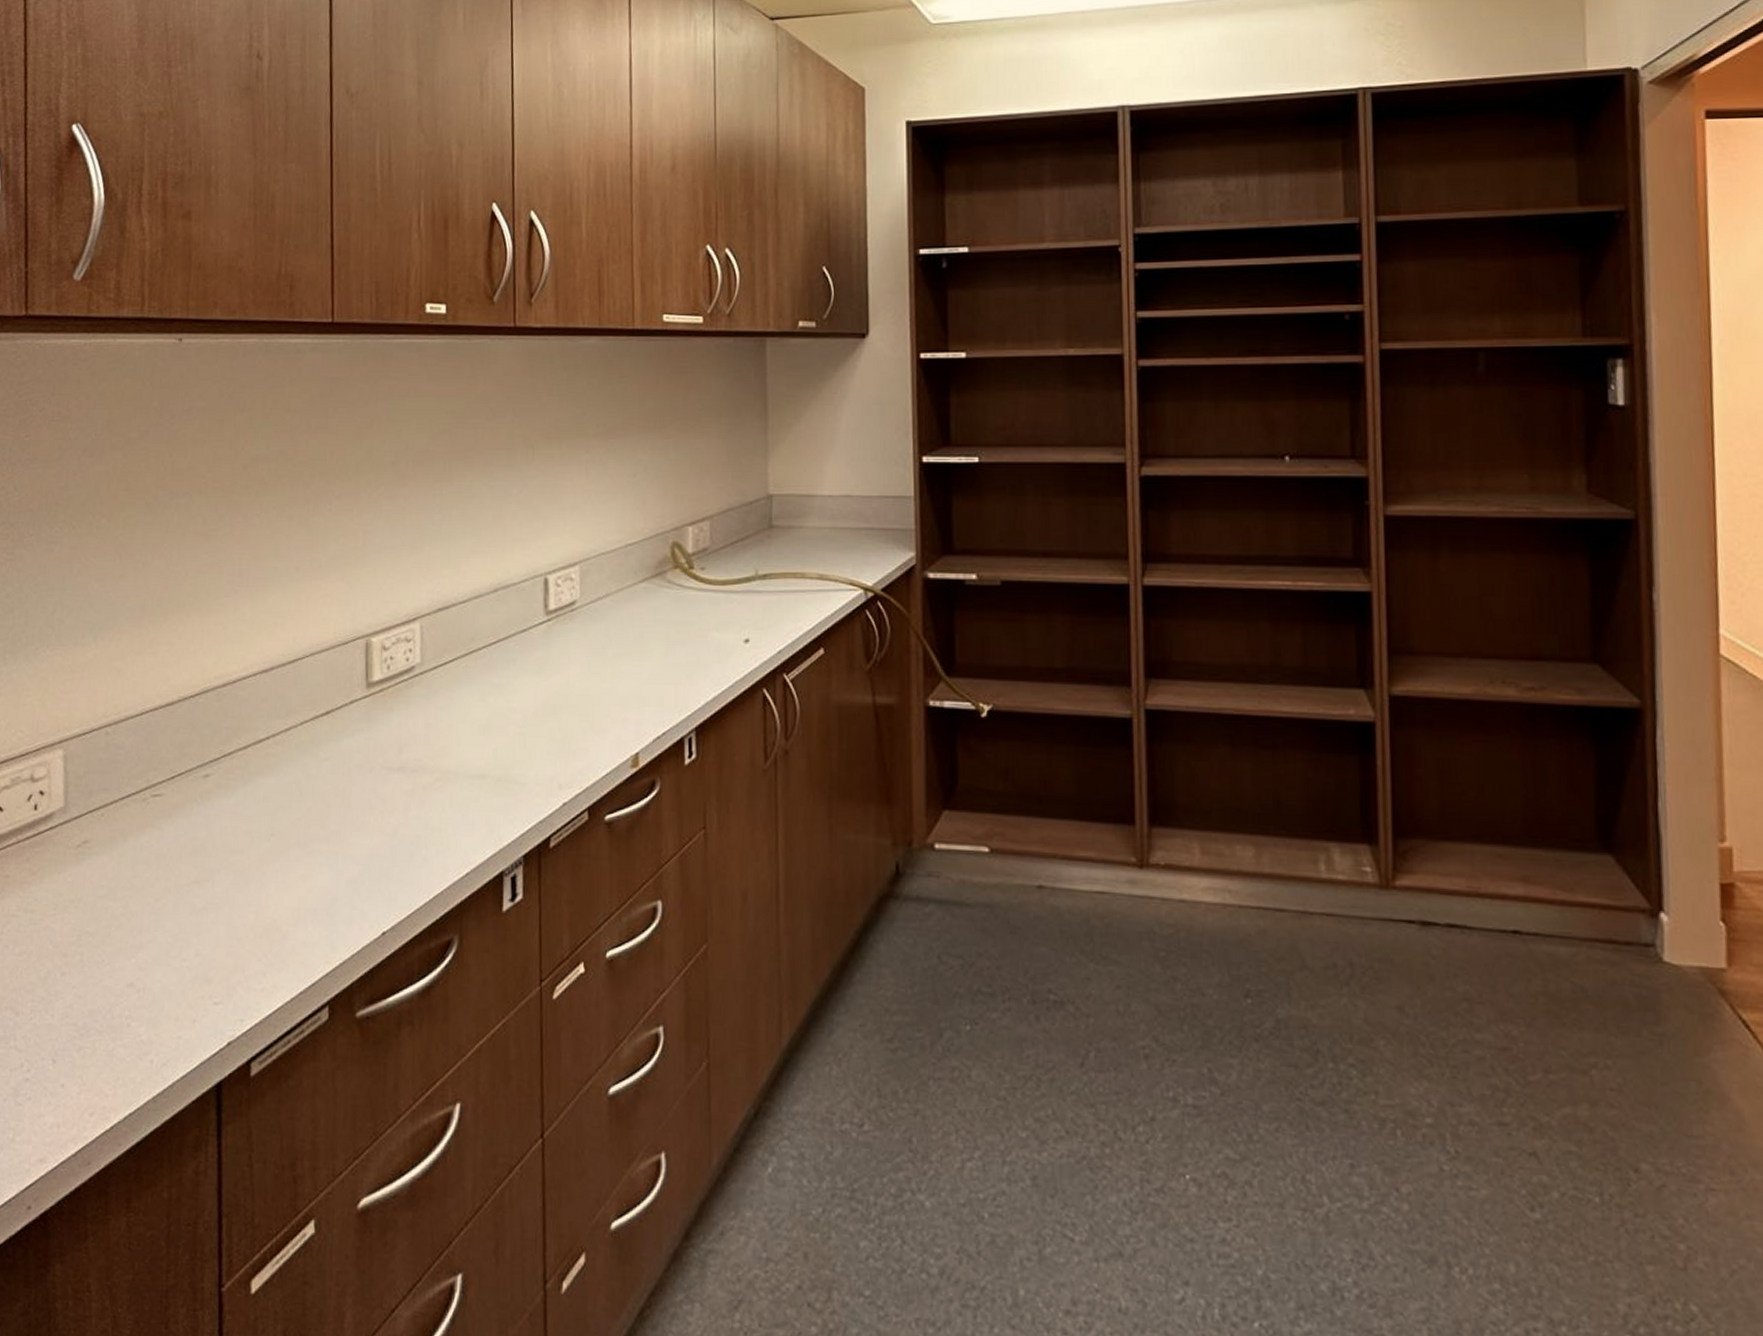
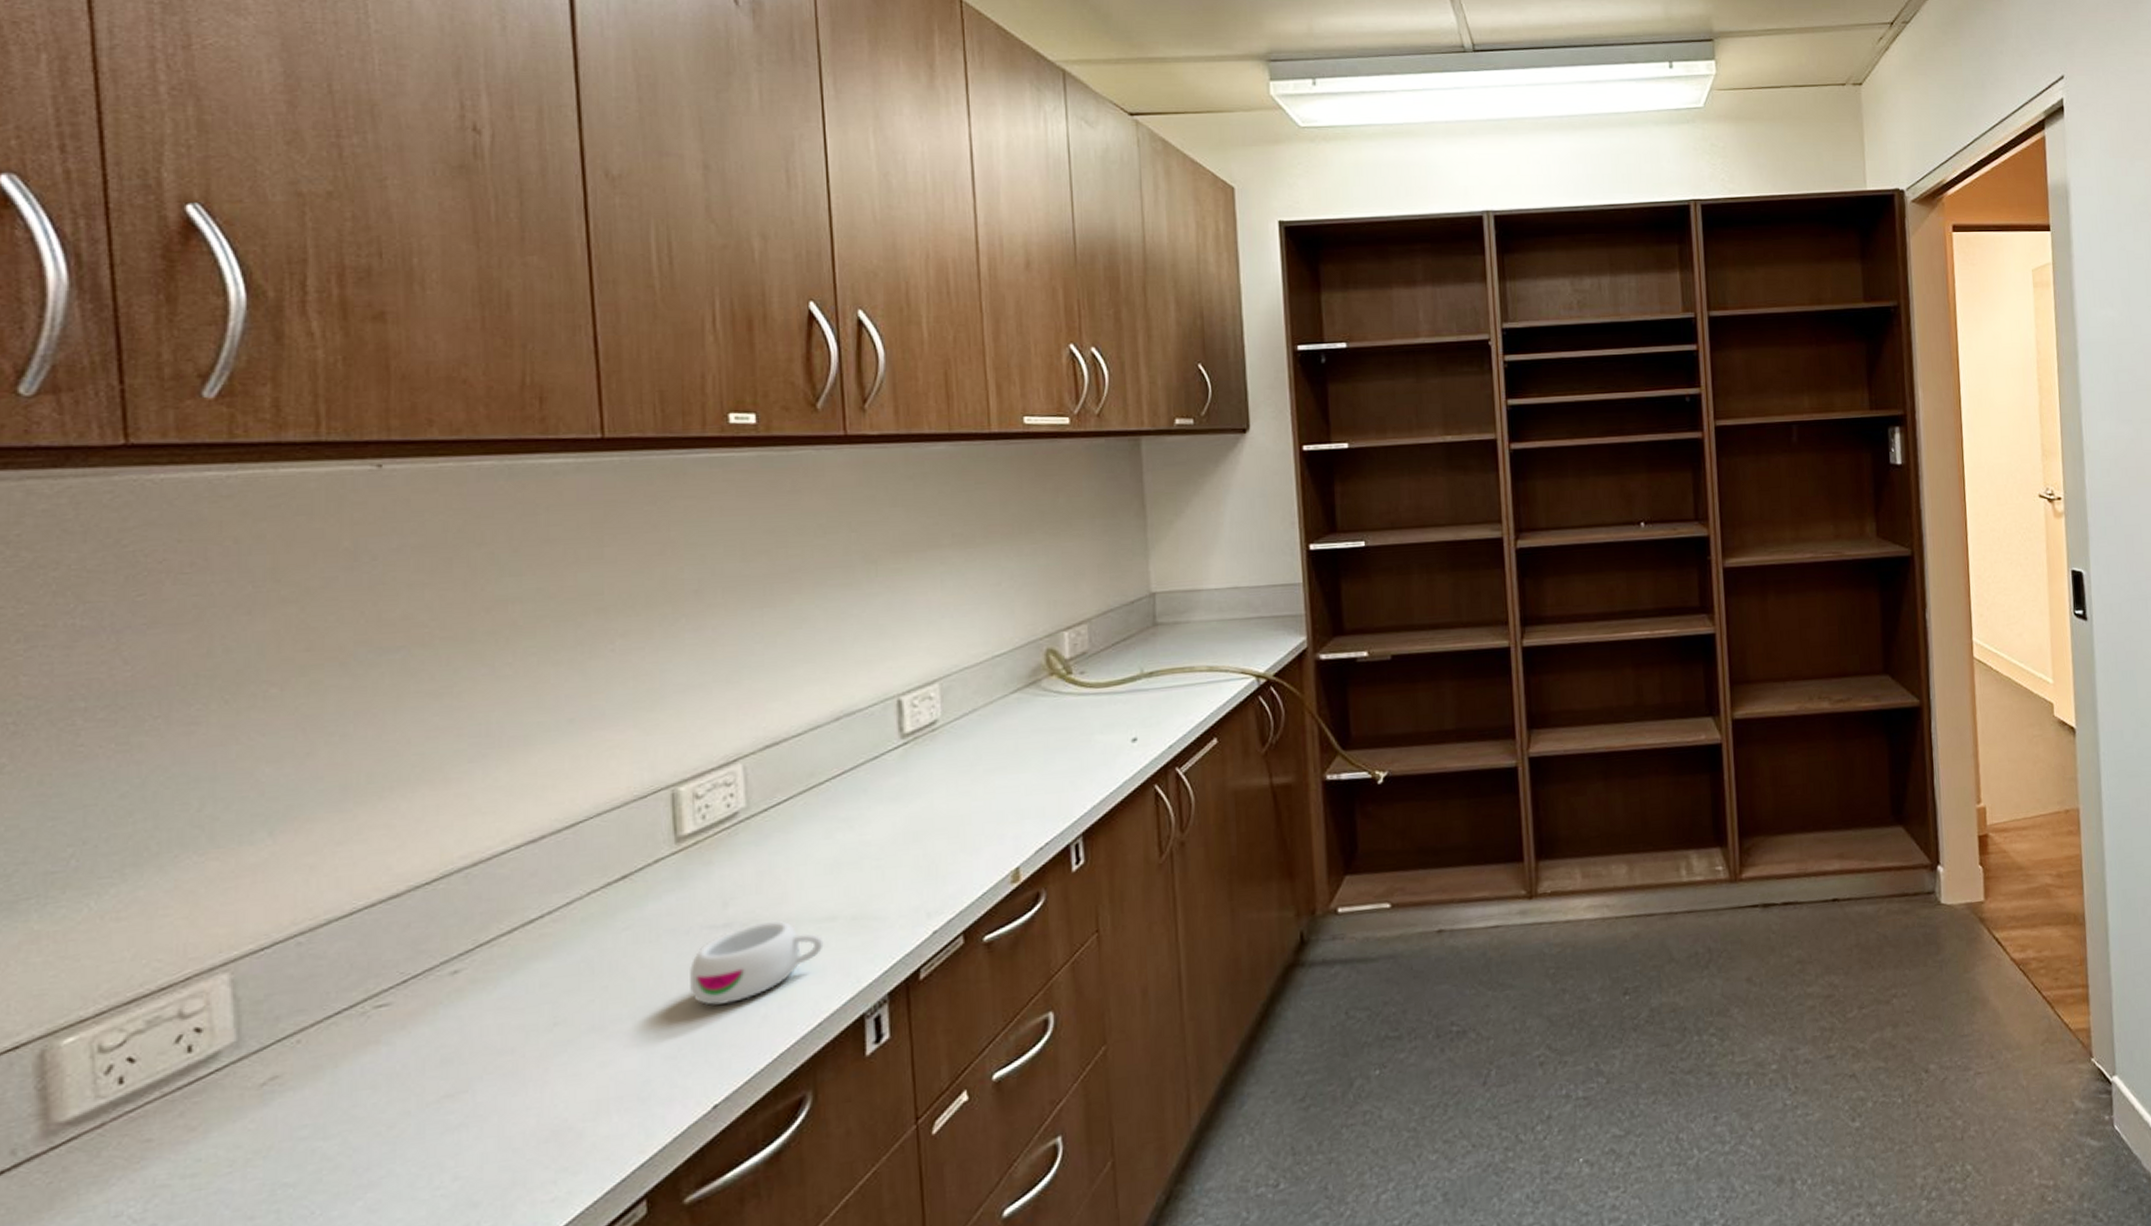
mug: none [370,770,474,841] -> present [690,920,824,1005]

